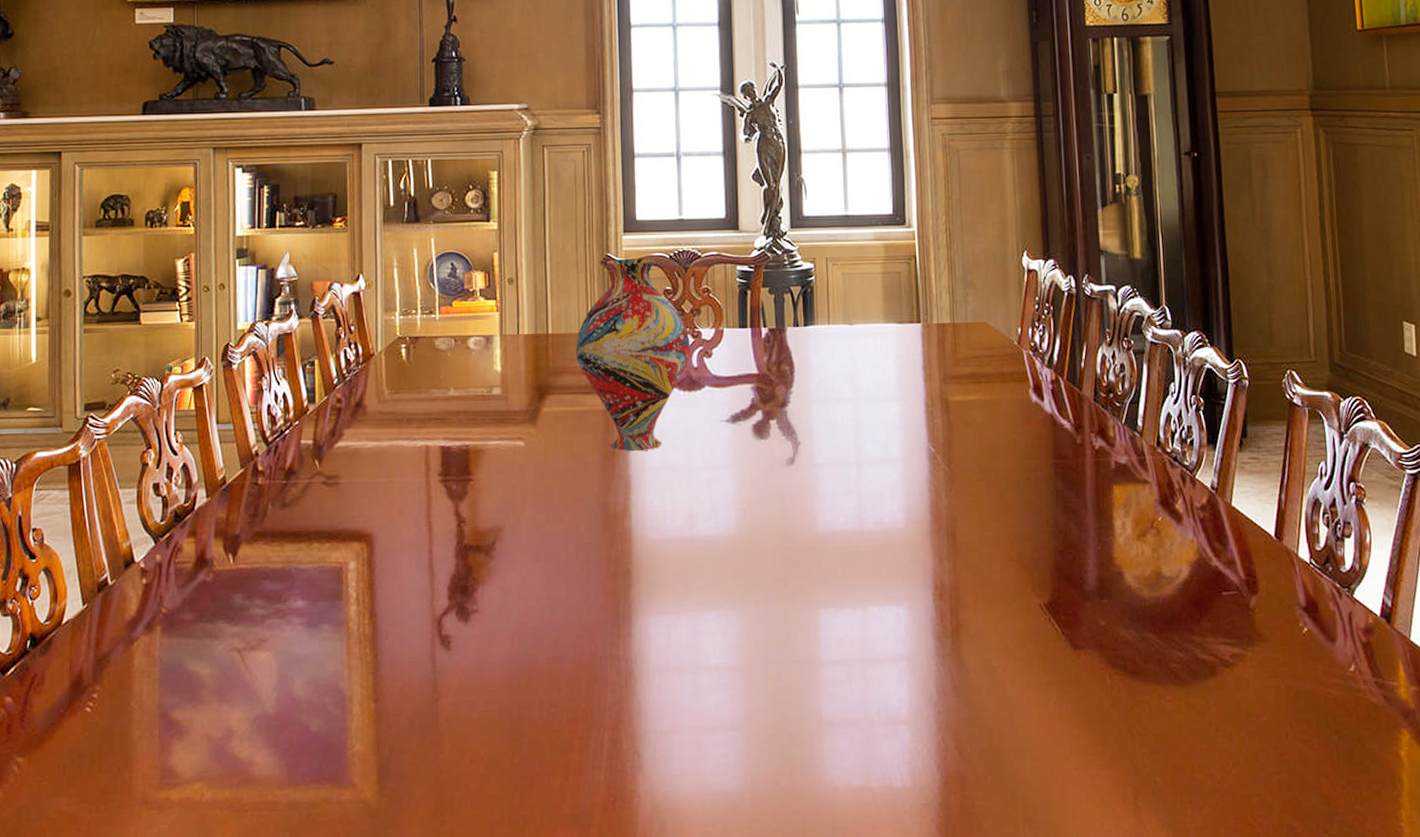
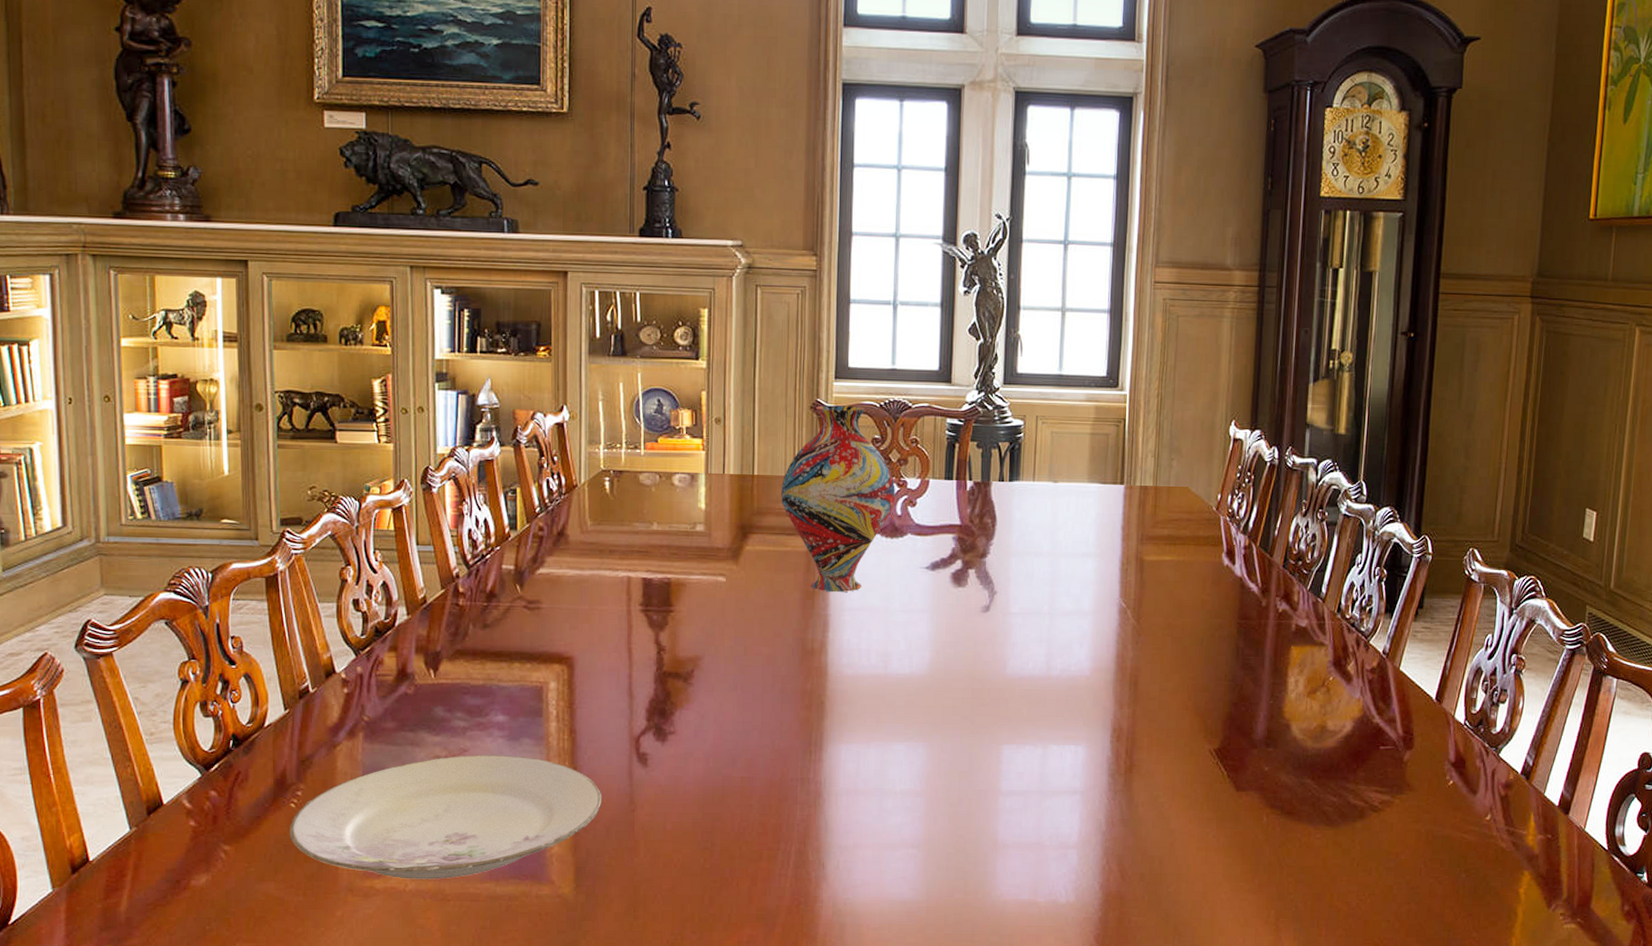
plate: none [83,644,405,788] -> present [289,755,602,880]

